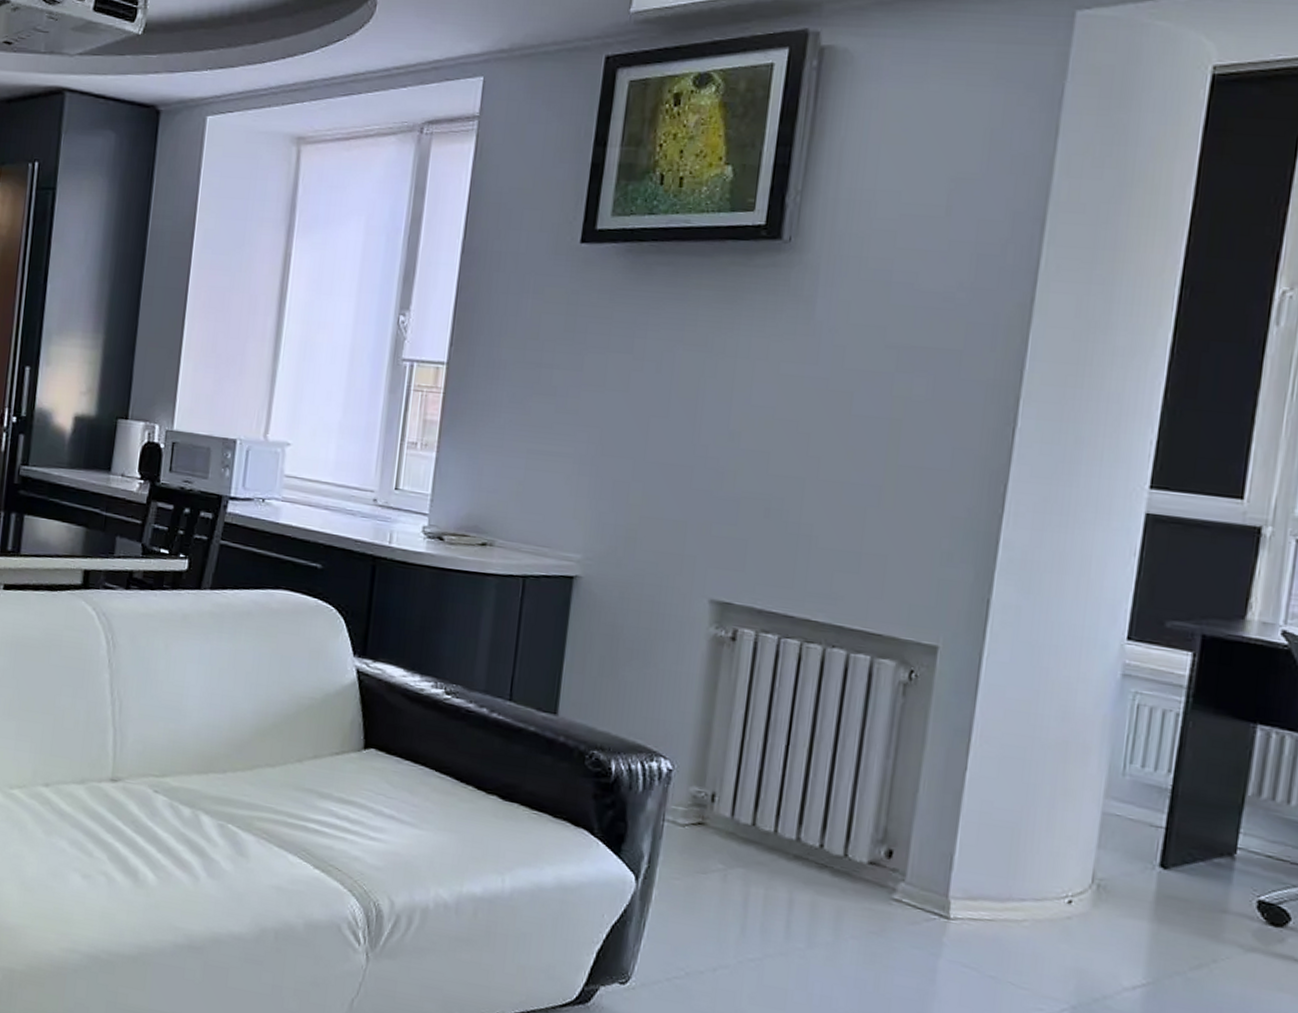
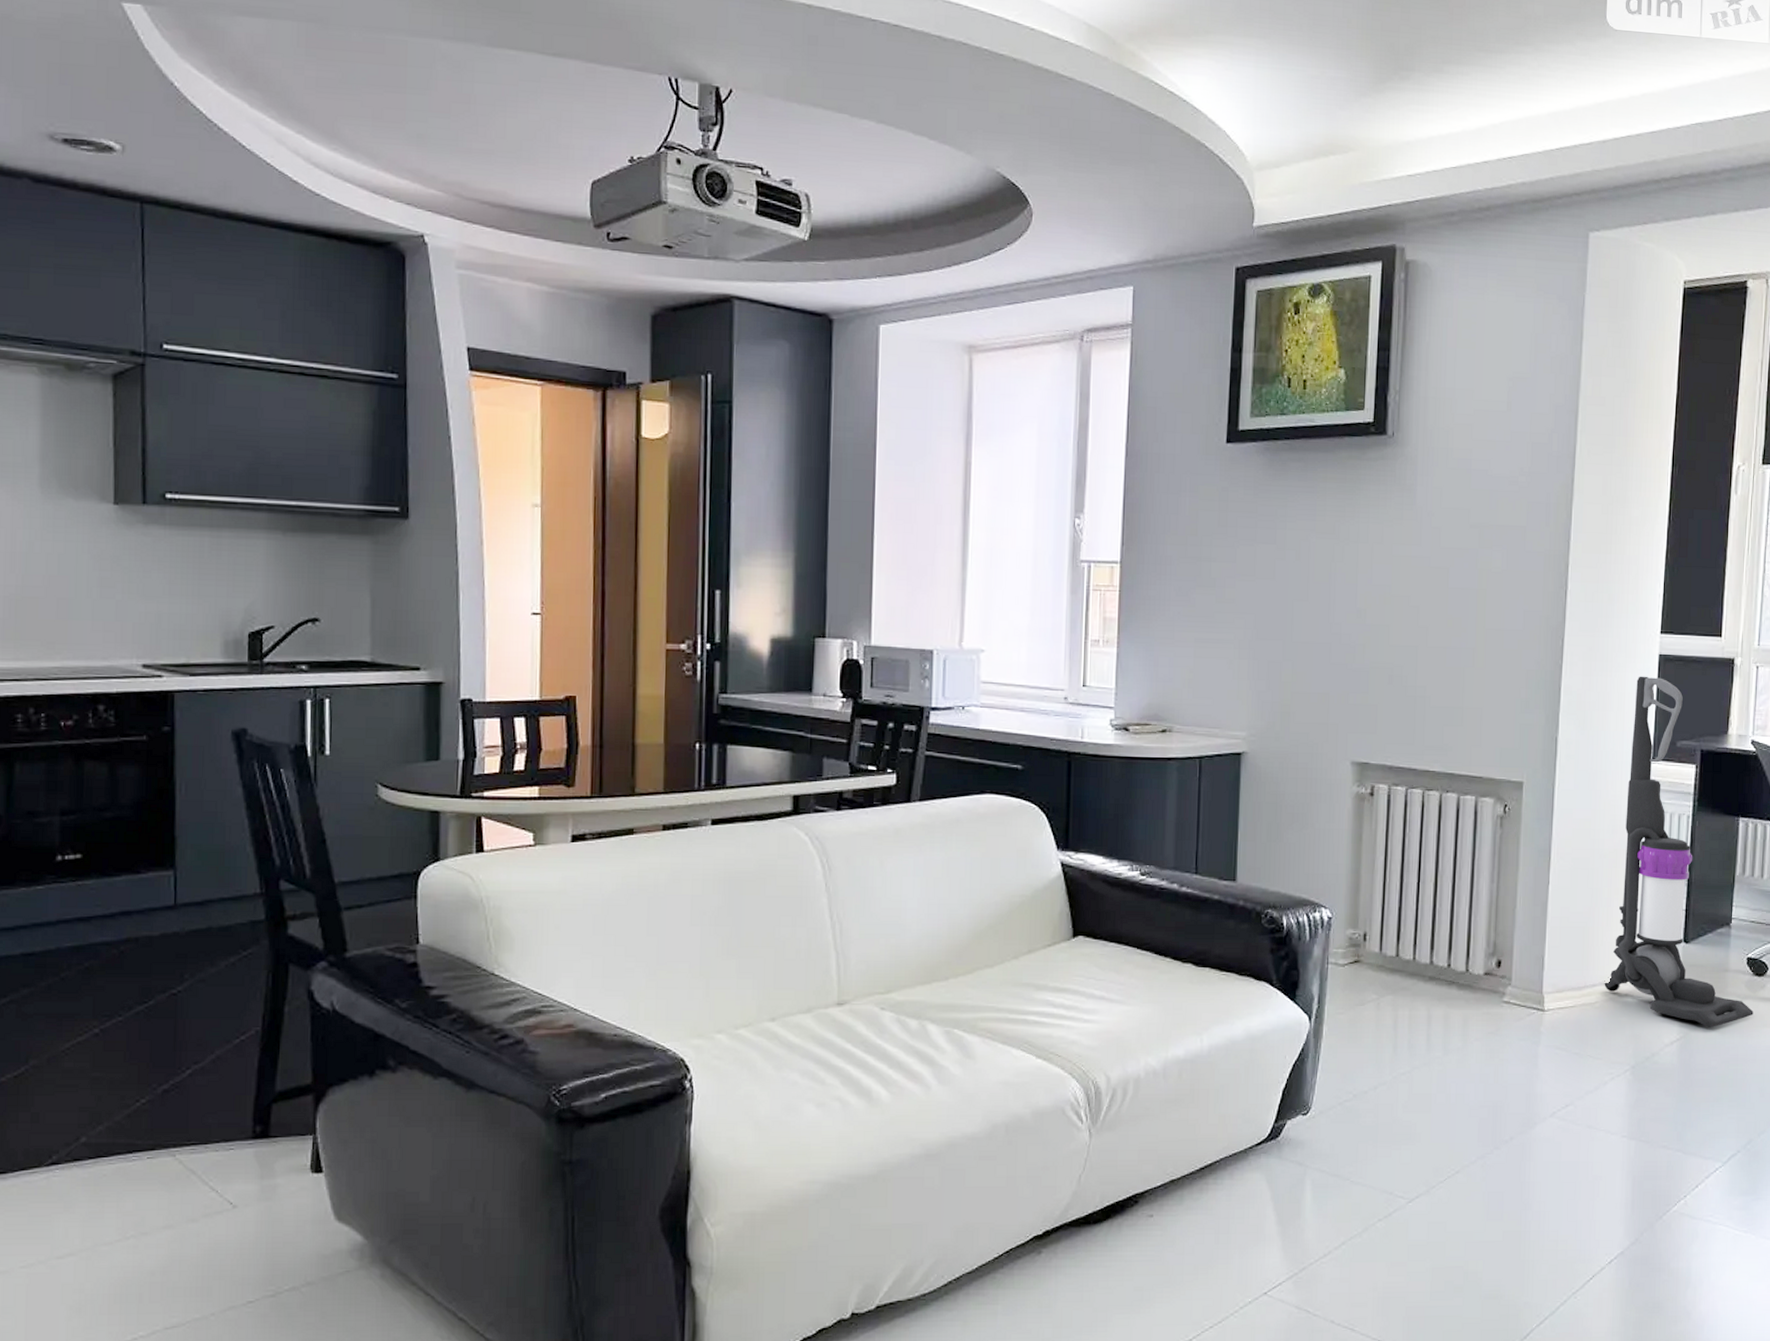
vacuum cleaner: none [1037,537,1264,979] -> present [1604,676,1754,1027]

